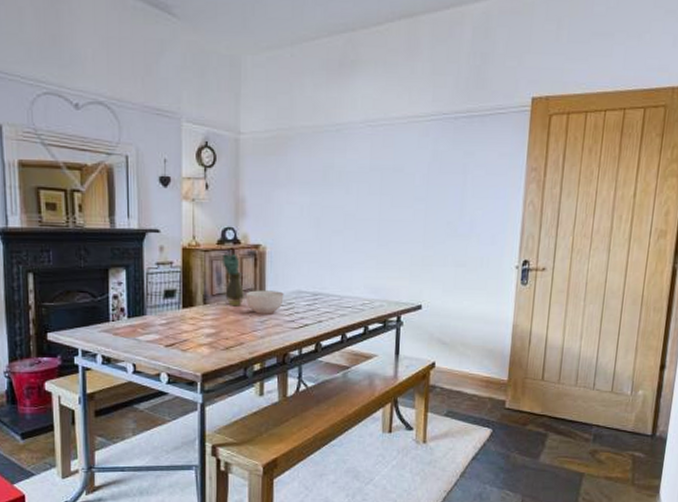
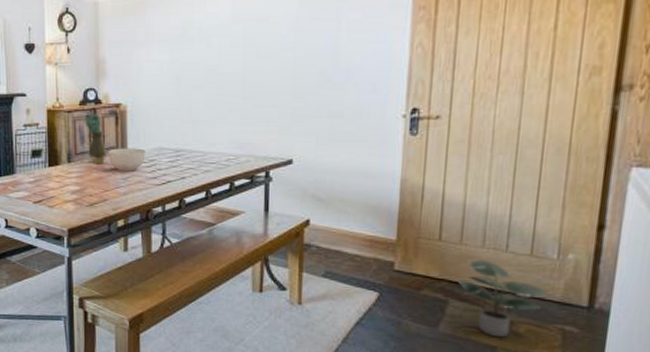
potted plant: none [556,397,623,465] -> present [459,259,548,338]

